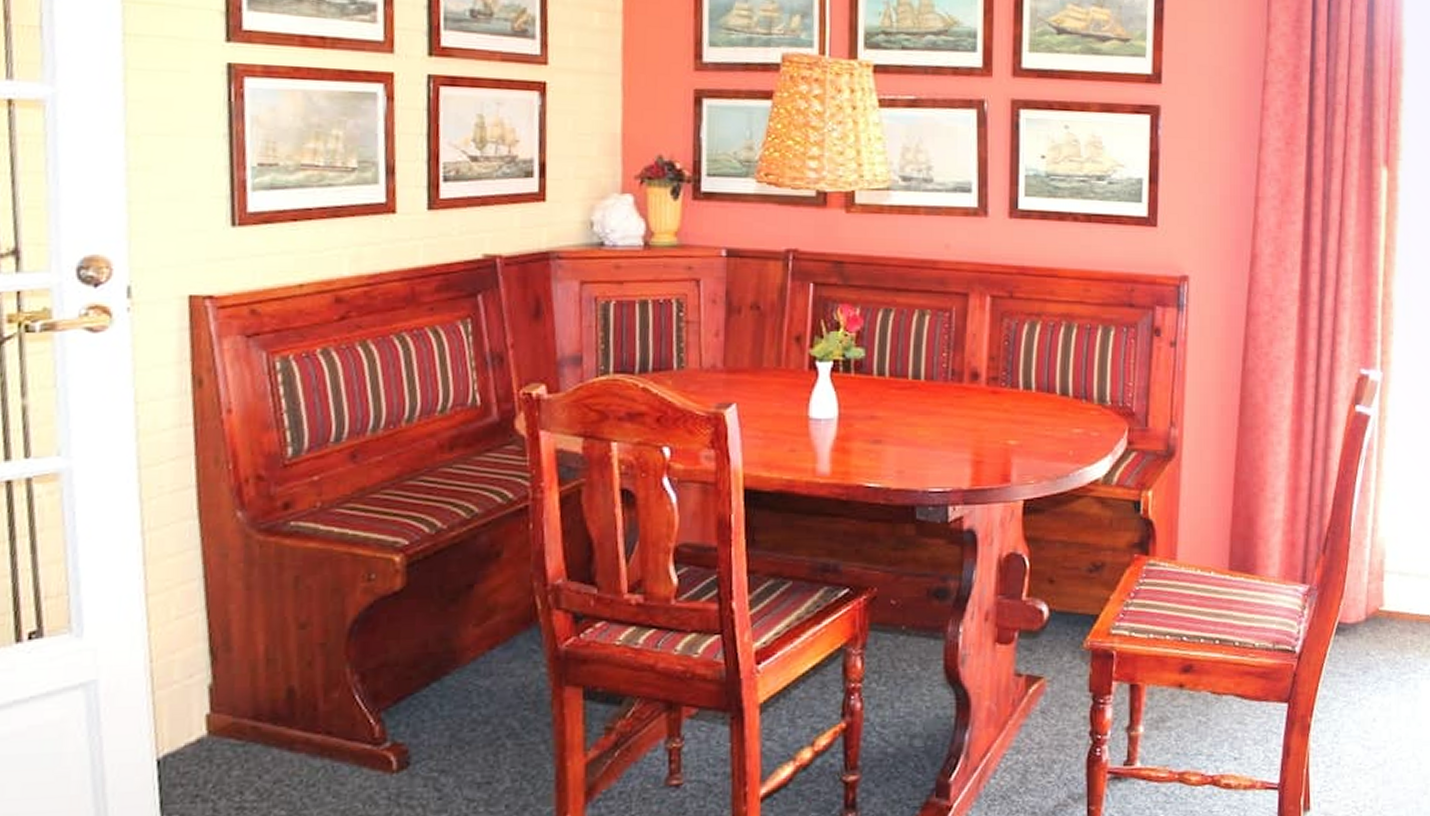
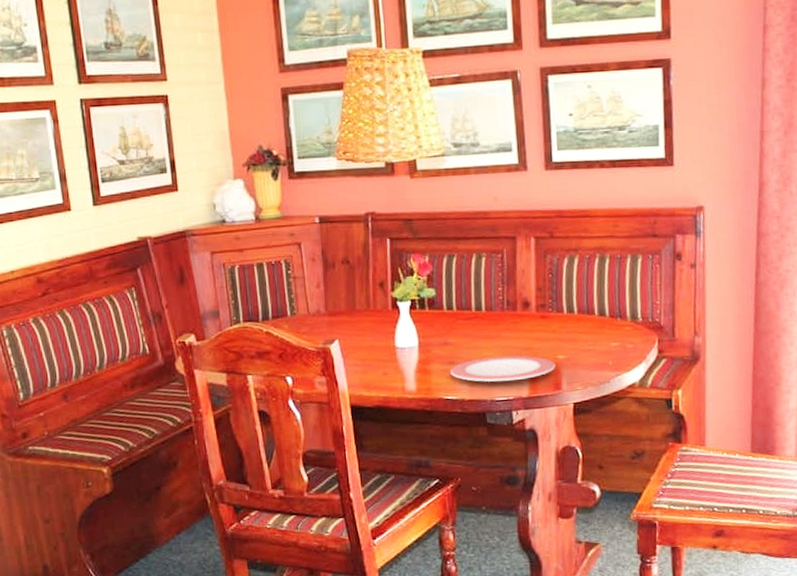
plate: none [875,438,1005,469] -> present [450,355,556,382]

